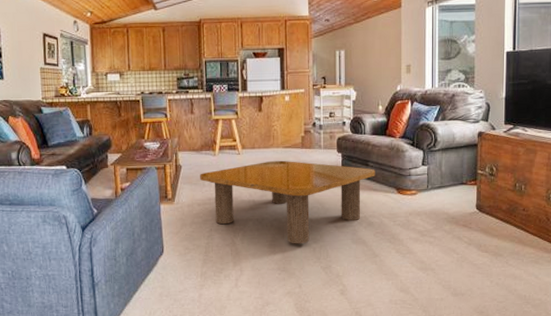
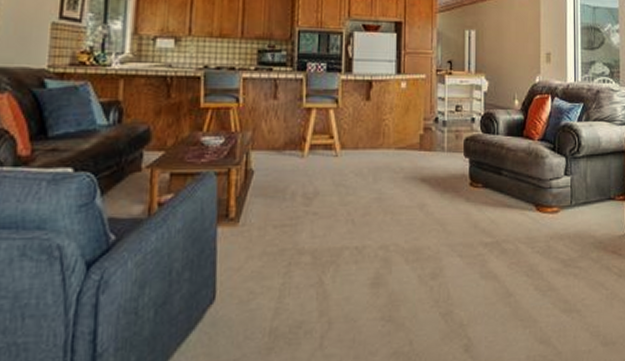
coffee table: present [200,160,375,244] -> none [279,165,510,282]

